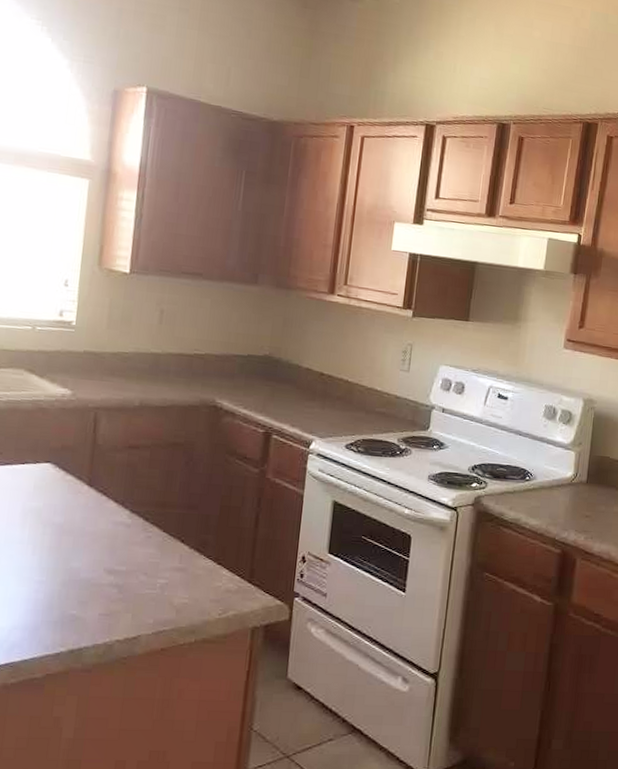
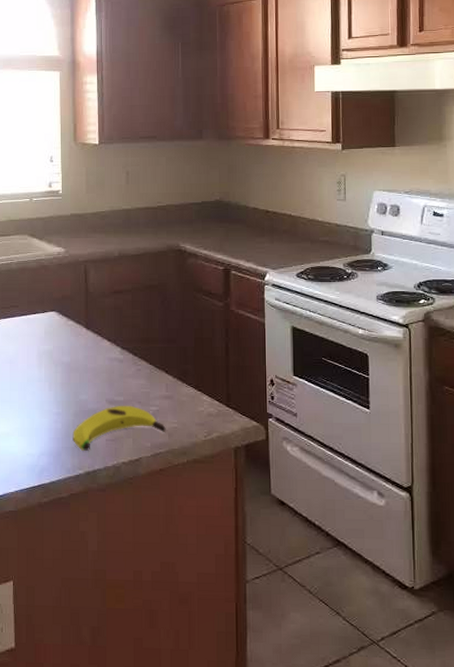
banana: none [56,575,174,626] -> present [73,405,166,451]

